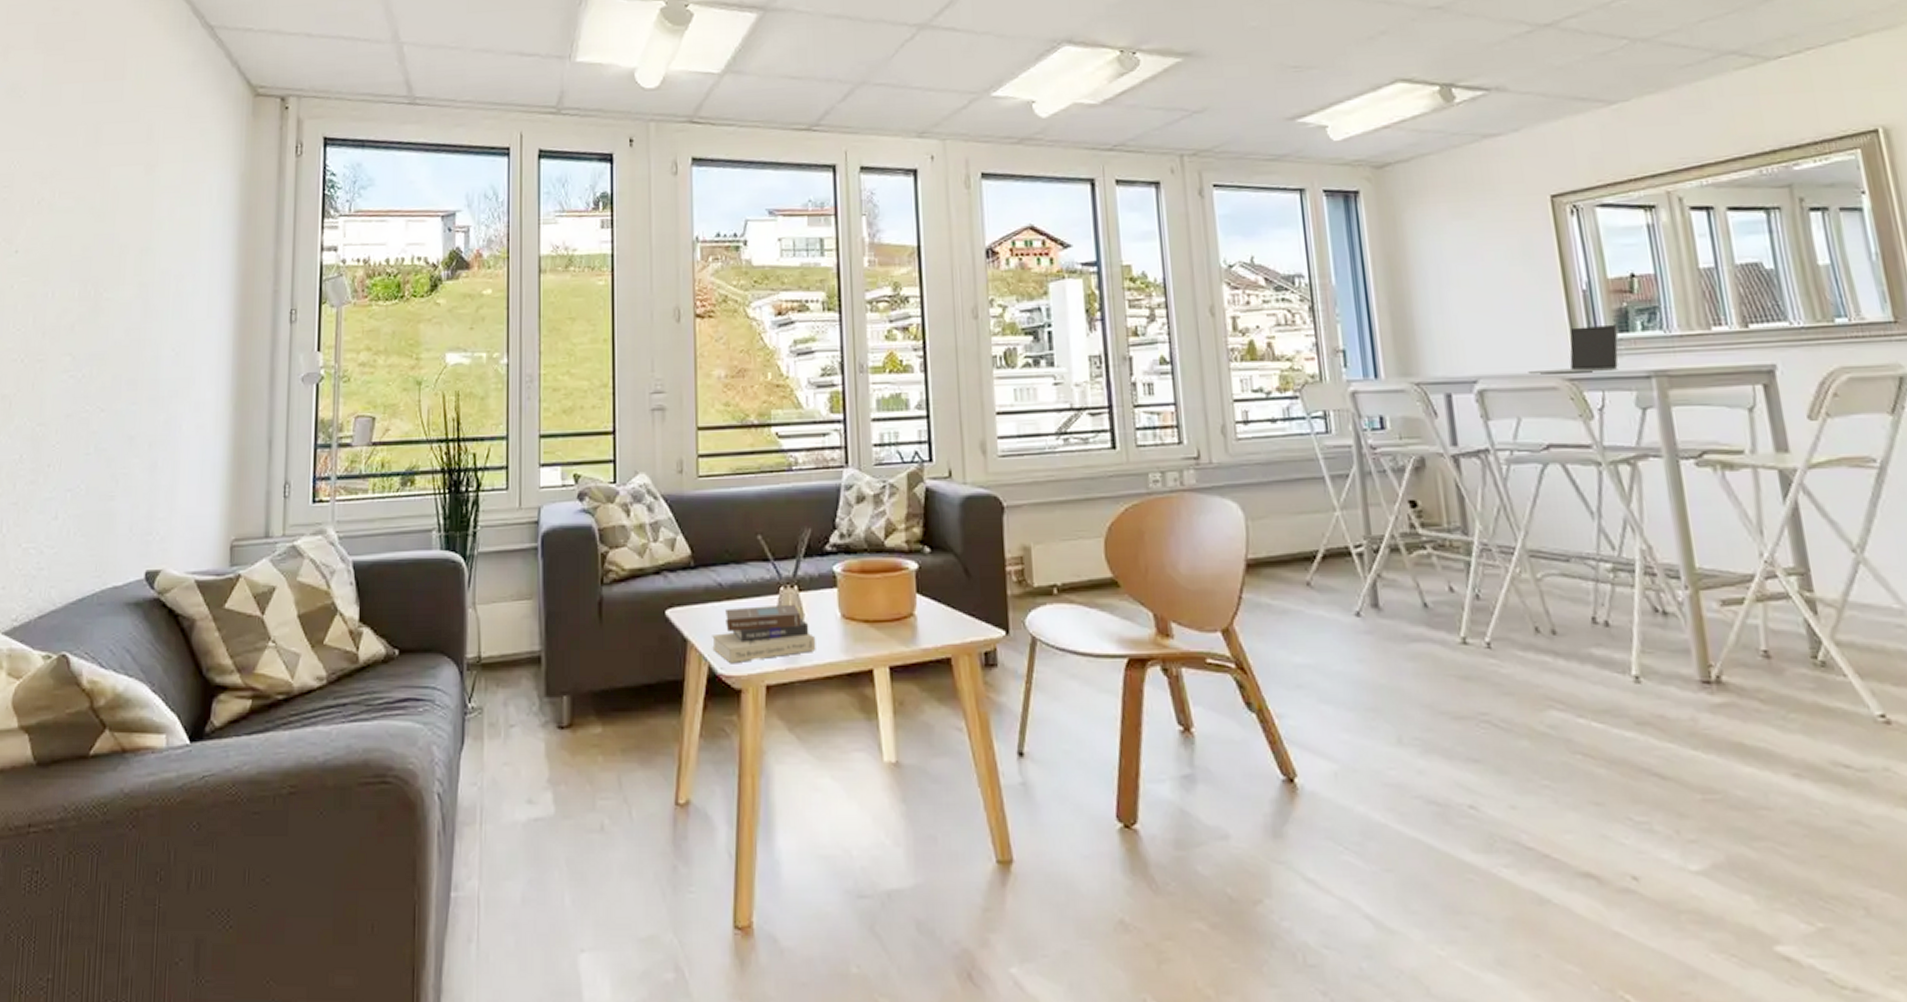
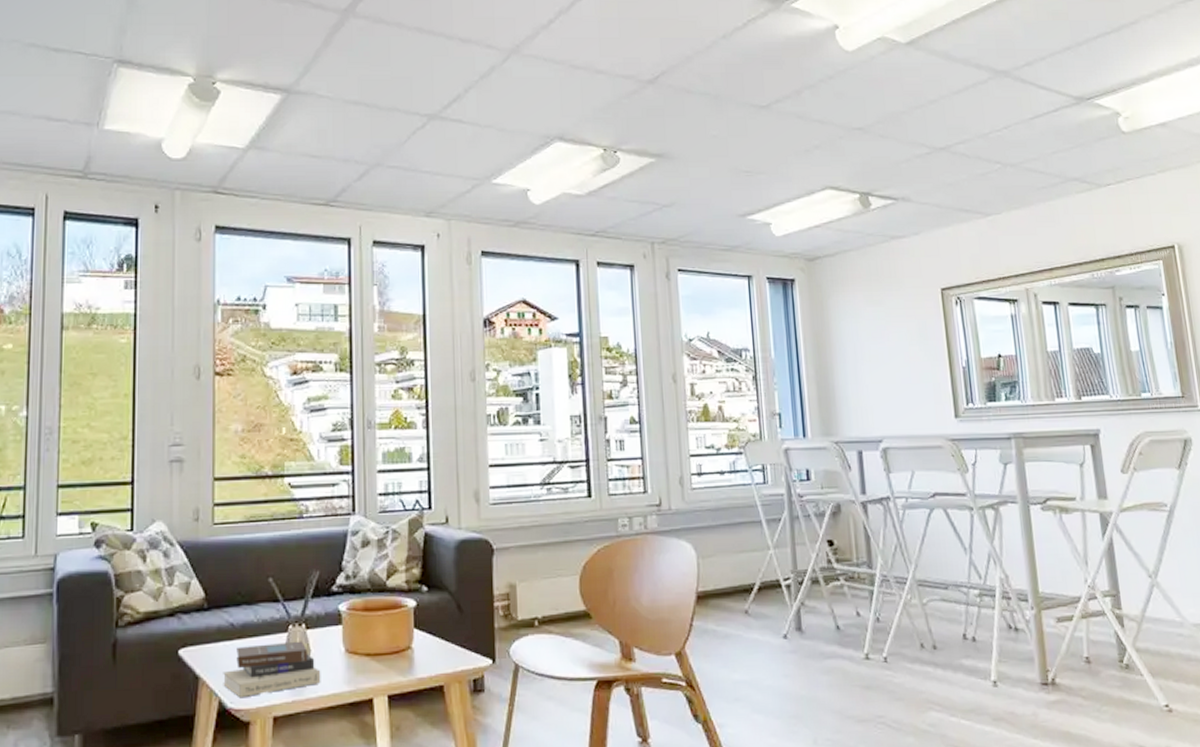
laptop: present [1528,324,1619,375] -> none [921,395,988,436]

